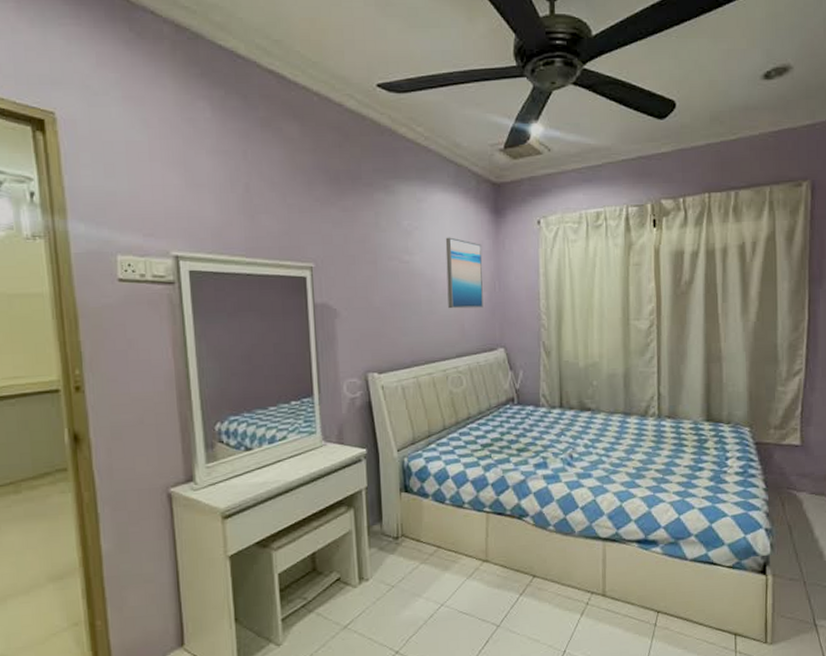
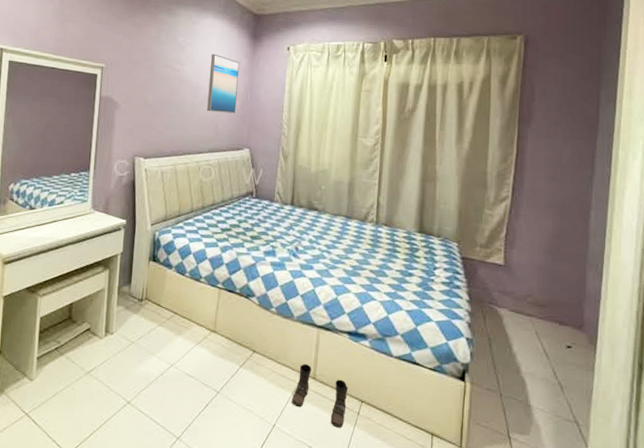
boots: none [581,580,642,643] -> present [292,363,348,428]

